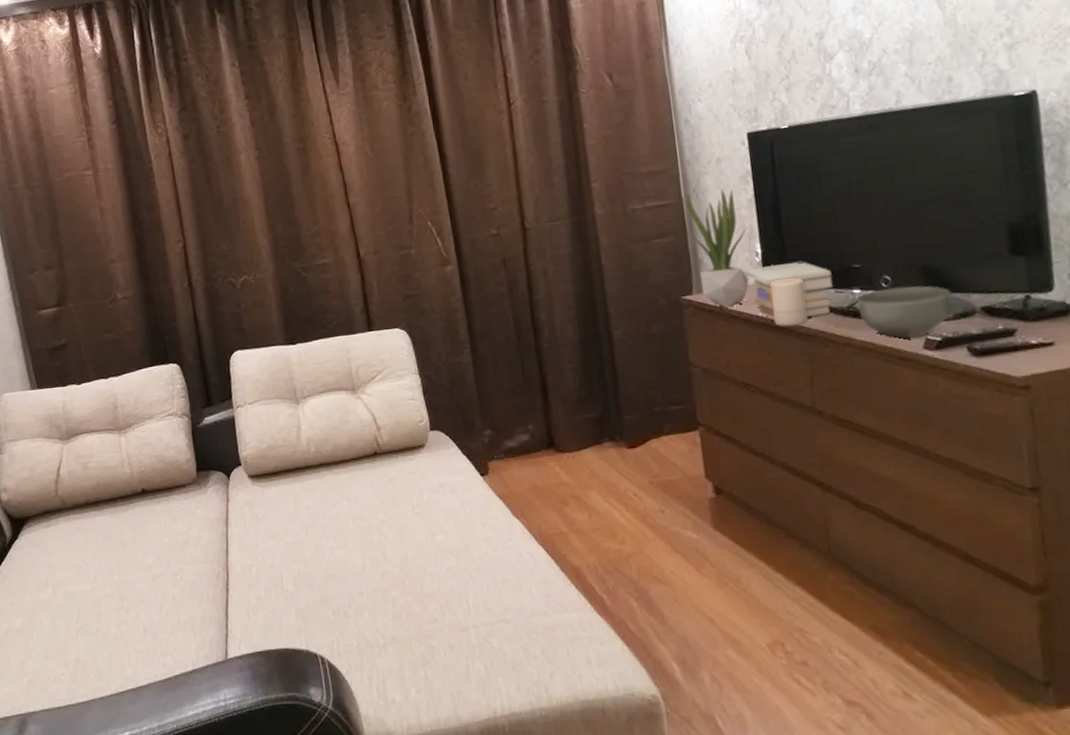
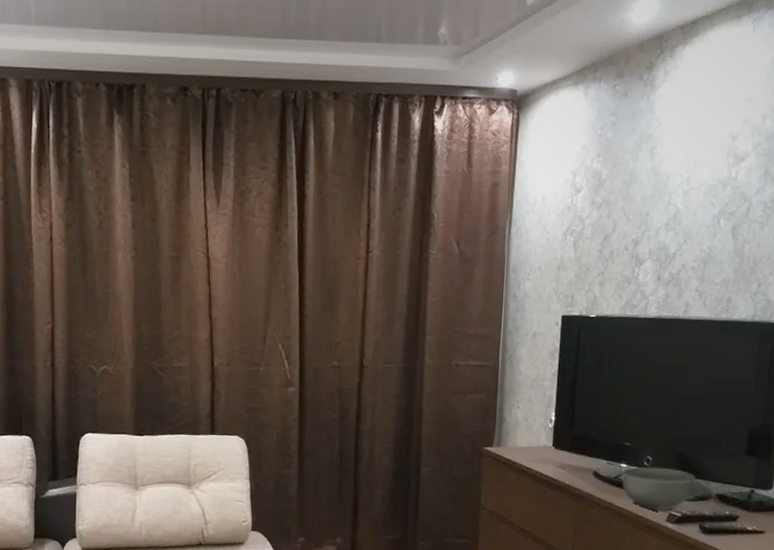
potted plant: present [686,189,750,308] -> none [501,359,546,463]
books: present [742,260,835,318] -> none [537,432,608,482]
candle: present [770,277,809,327] -> none [554,445,584,487]

